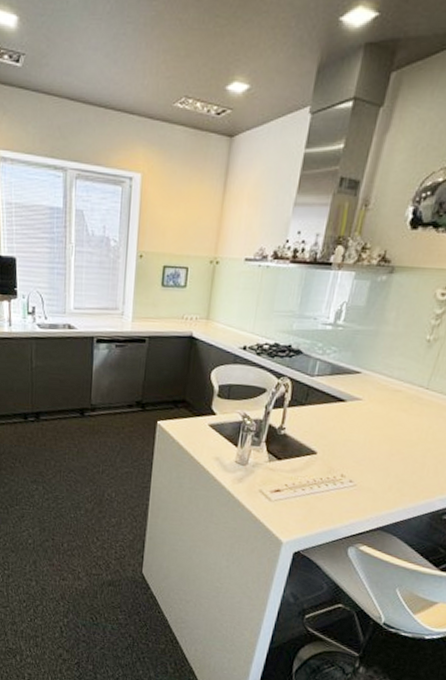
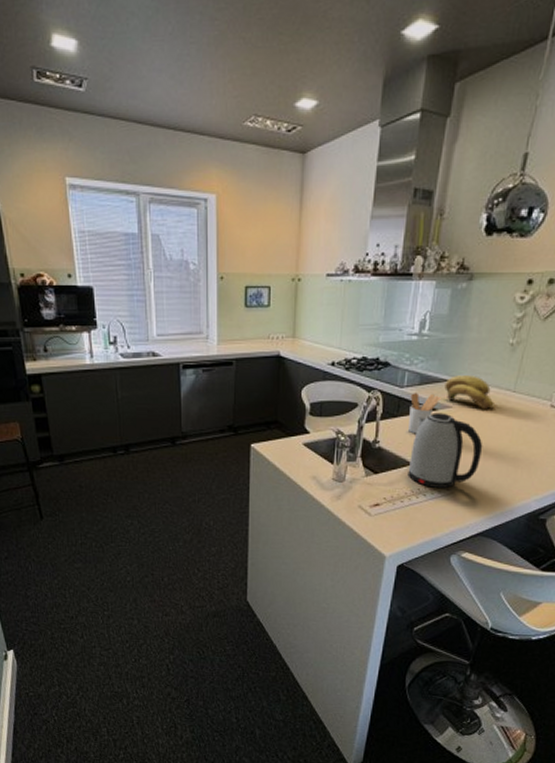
kettle: none [311,404,391,480] -> present [407,413,483,488]
utensil holder: none [315,383,351,424] -> present [408,393,441,434]
banana bunch: none [355,368,406,405] -> present [444,375,494,410]

